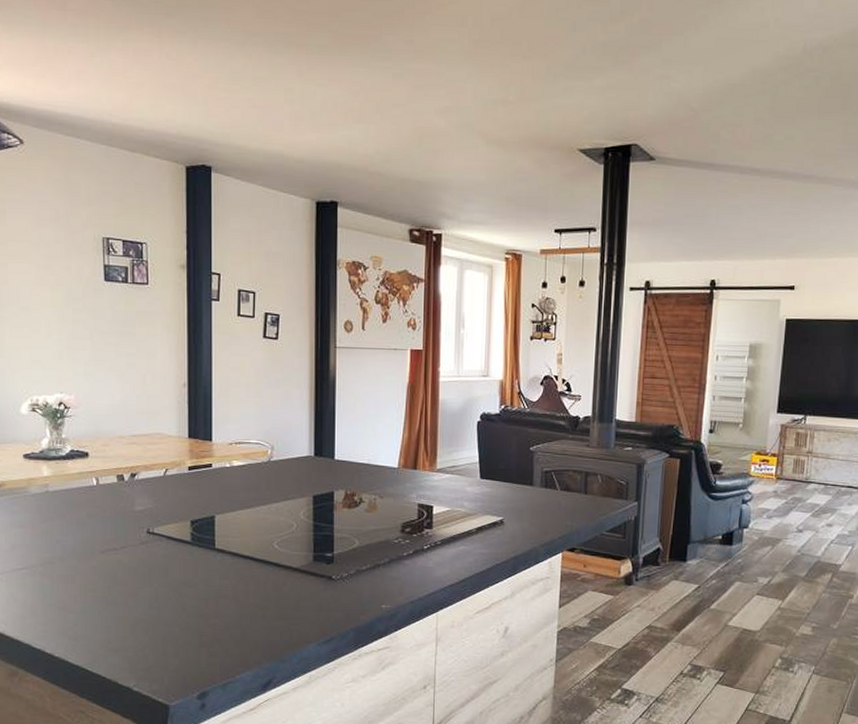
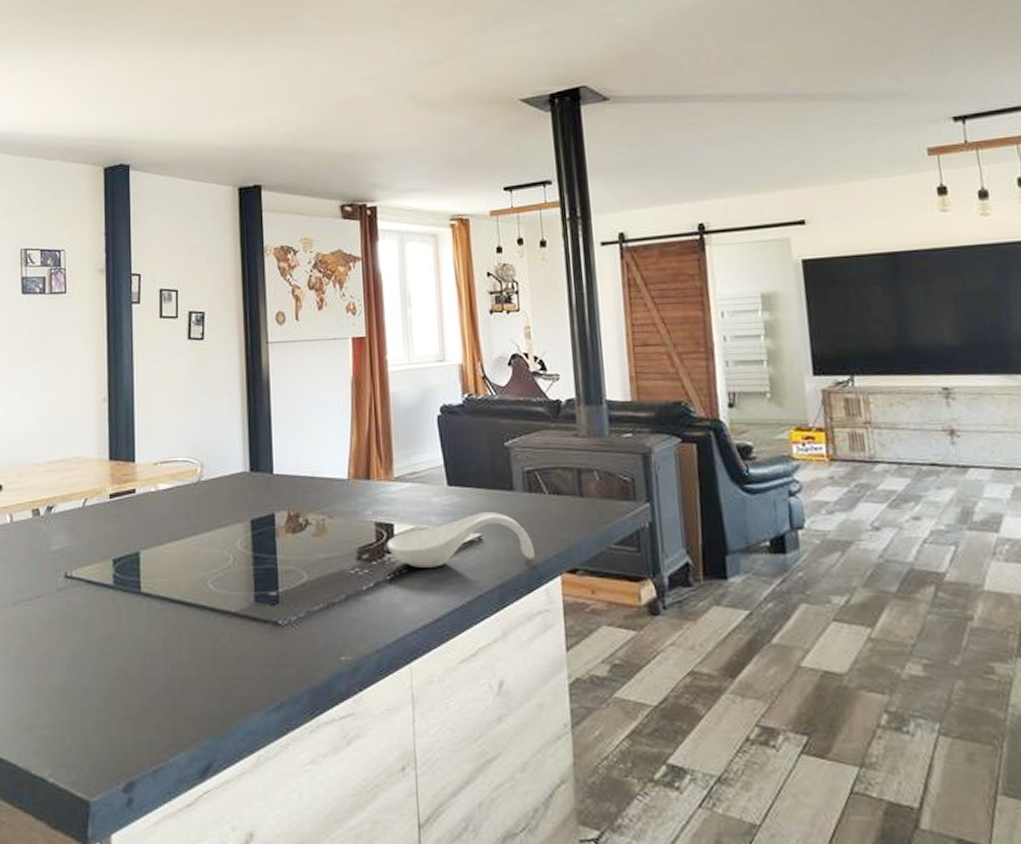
spoon rest: none [426,501,544,541] -> present [386,512,535,568]

